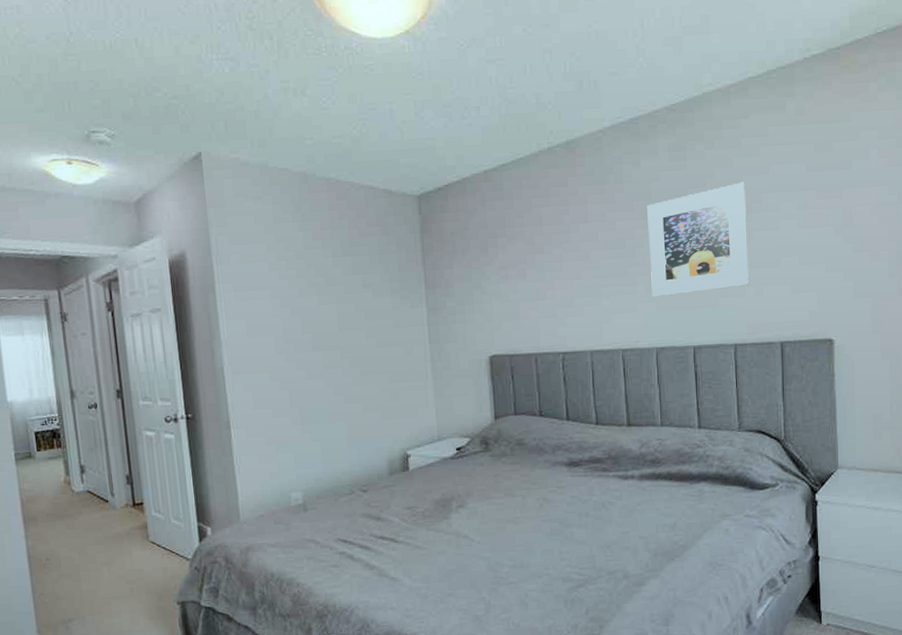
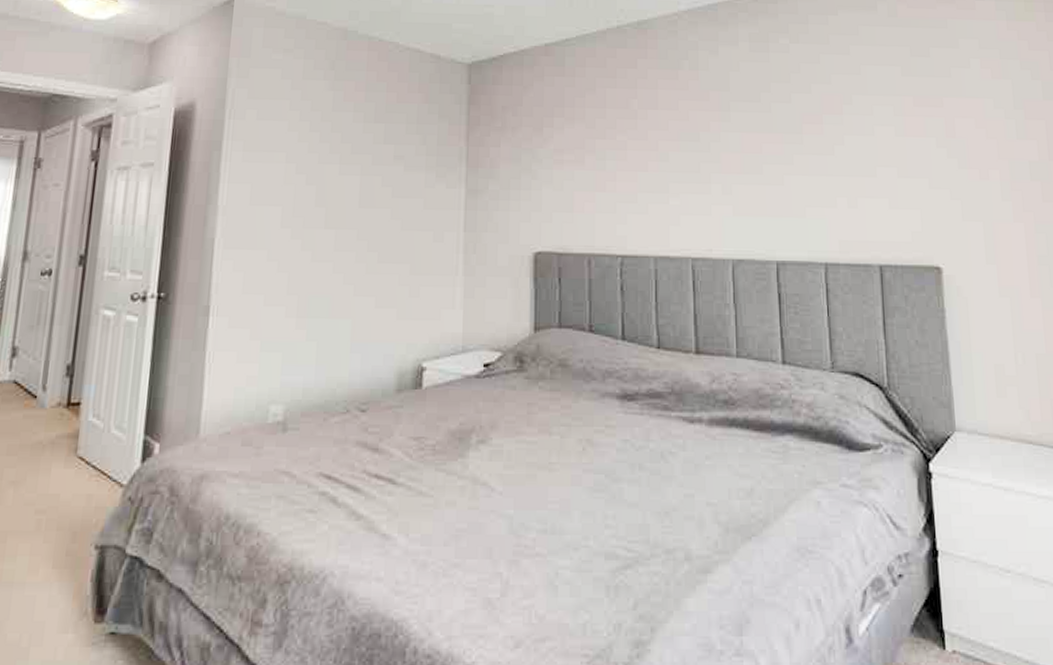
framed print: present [647,182,750,298] -> none [725,81,842,200]

